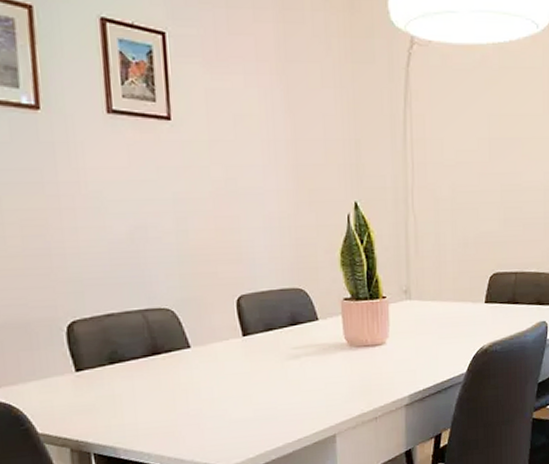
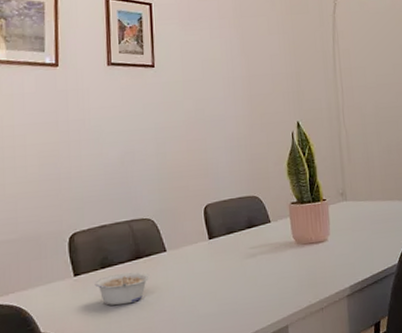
legume: none [102,370,171,407] -> present [94,272,150,306]

